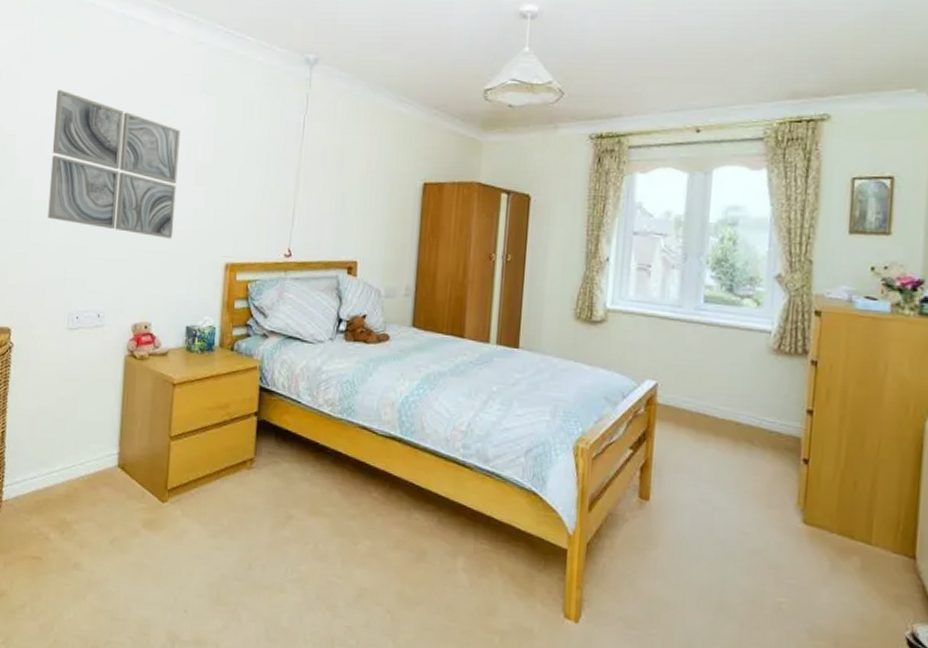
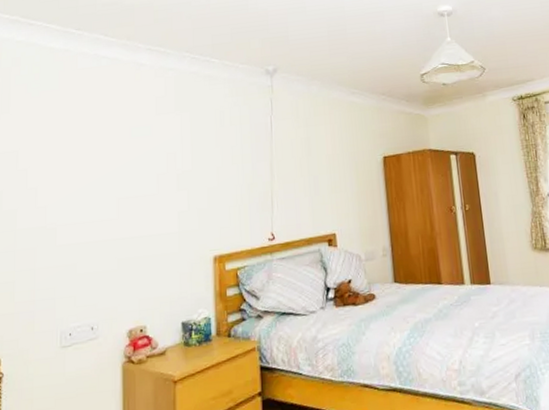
wall art: present [48,90,180,239] -> none [34,126,161,245]

